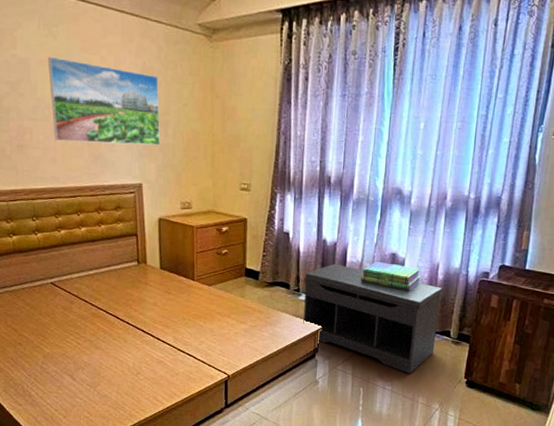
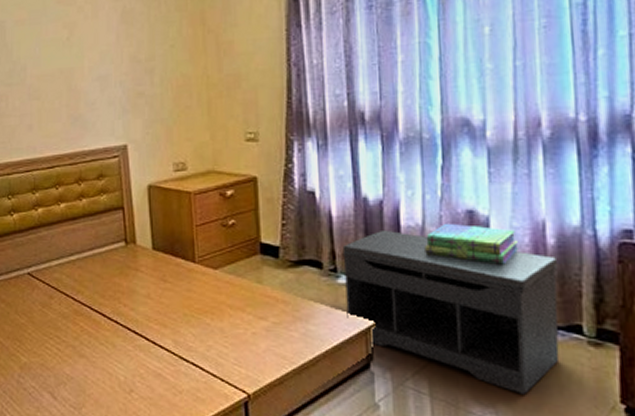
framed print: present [47,56,161,146] -> none [23,14,146,105]

